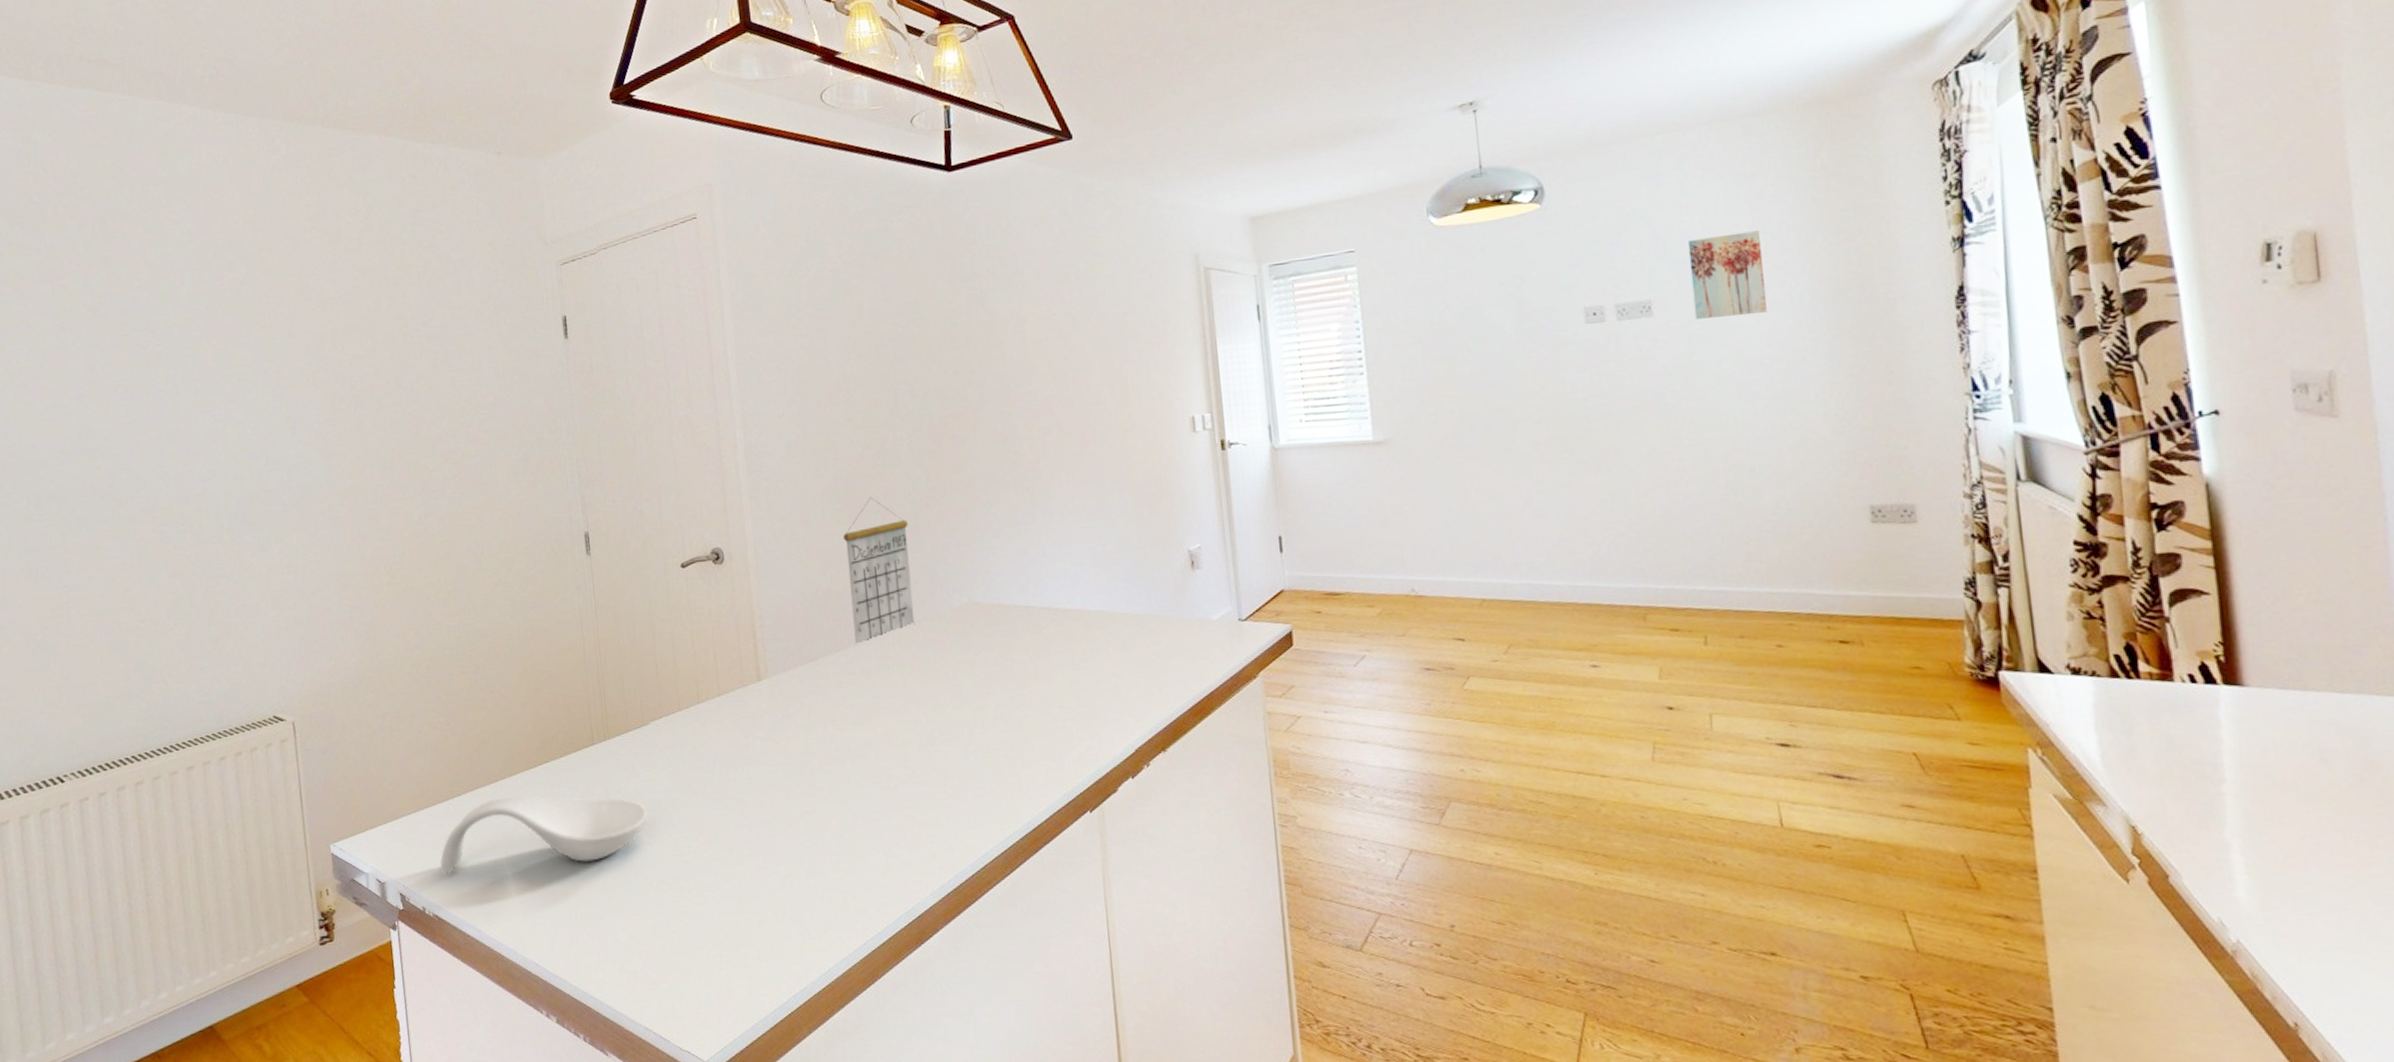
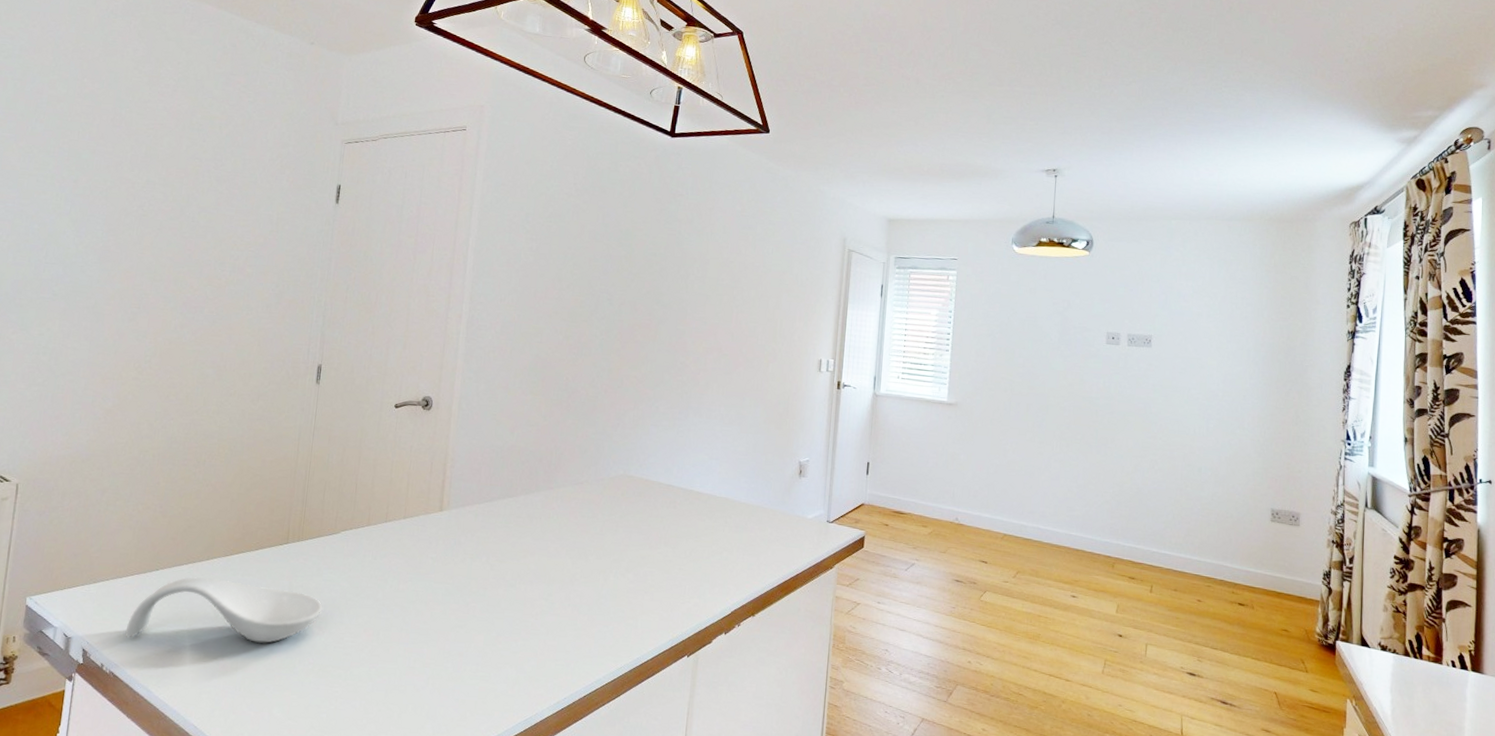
calendar: present [843,497,915,644] -> none [527,377,588,493]
wall art: present [1687,230,1767,319] -> none [1178,298,1229,359]

